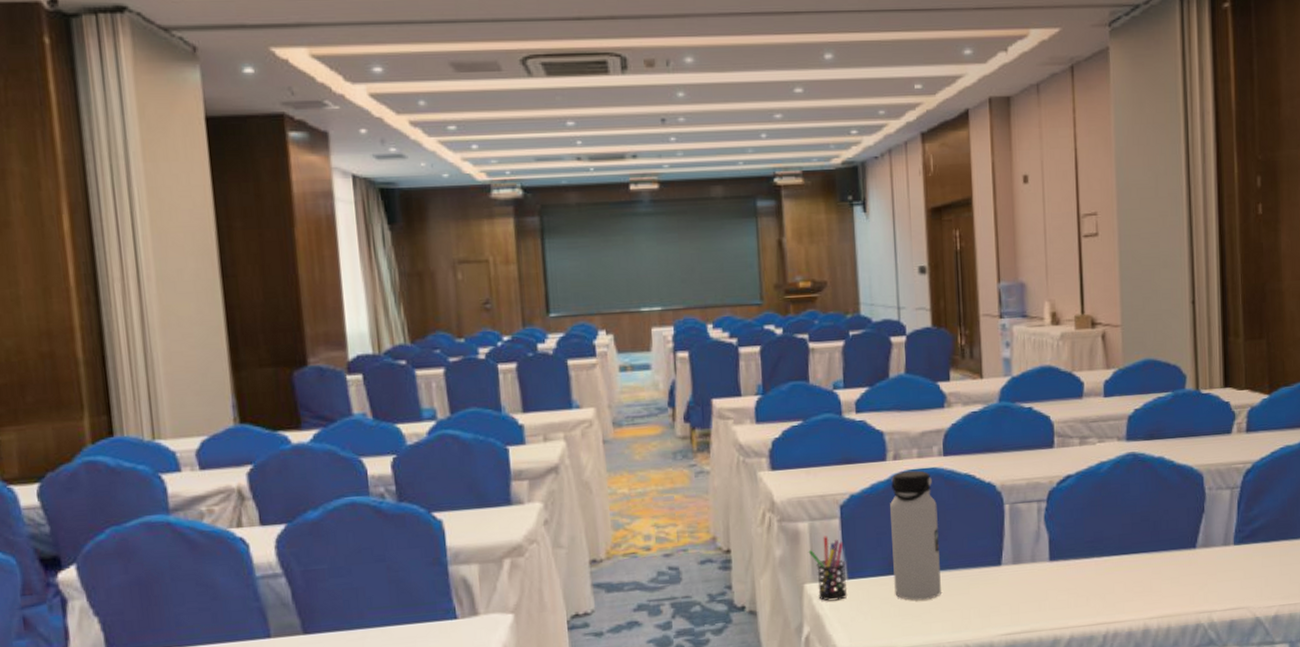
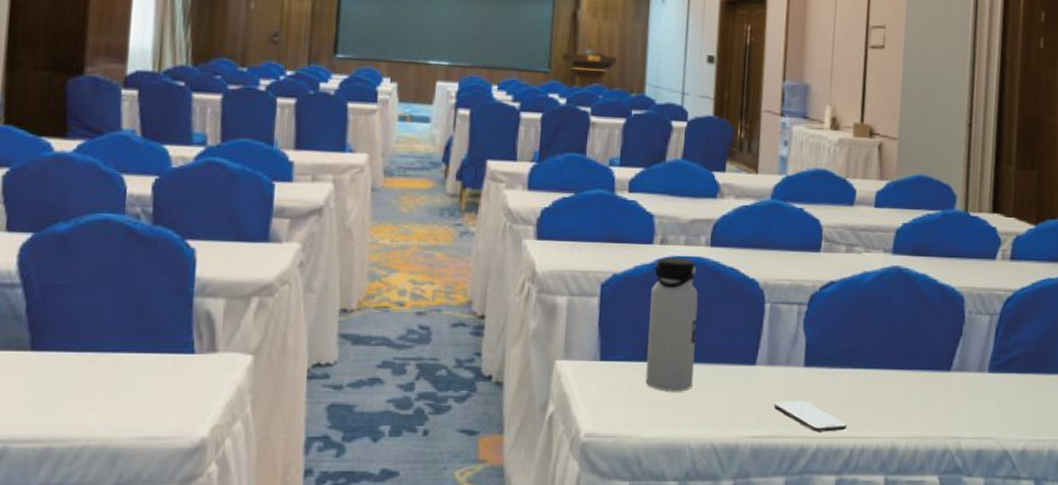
pen holder: present [808,536,848,601] -> none [563,313,600,381]
smartphone: none [1024,593,1098,622] -> present [774,400,847,432]

